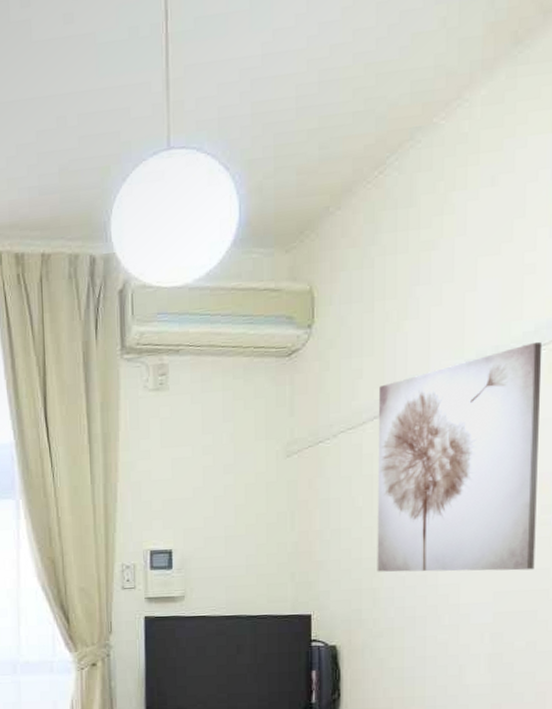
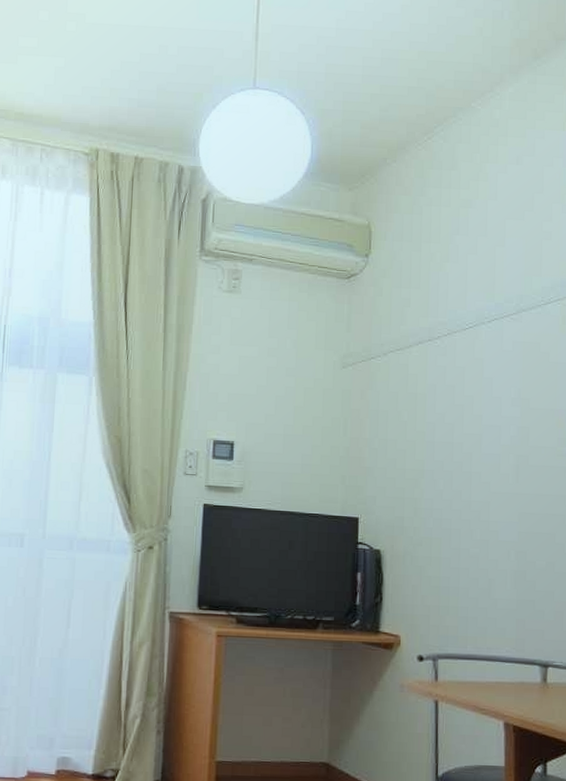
wall art: present [377,341,543,572] -> none [418,296,558,496]

